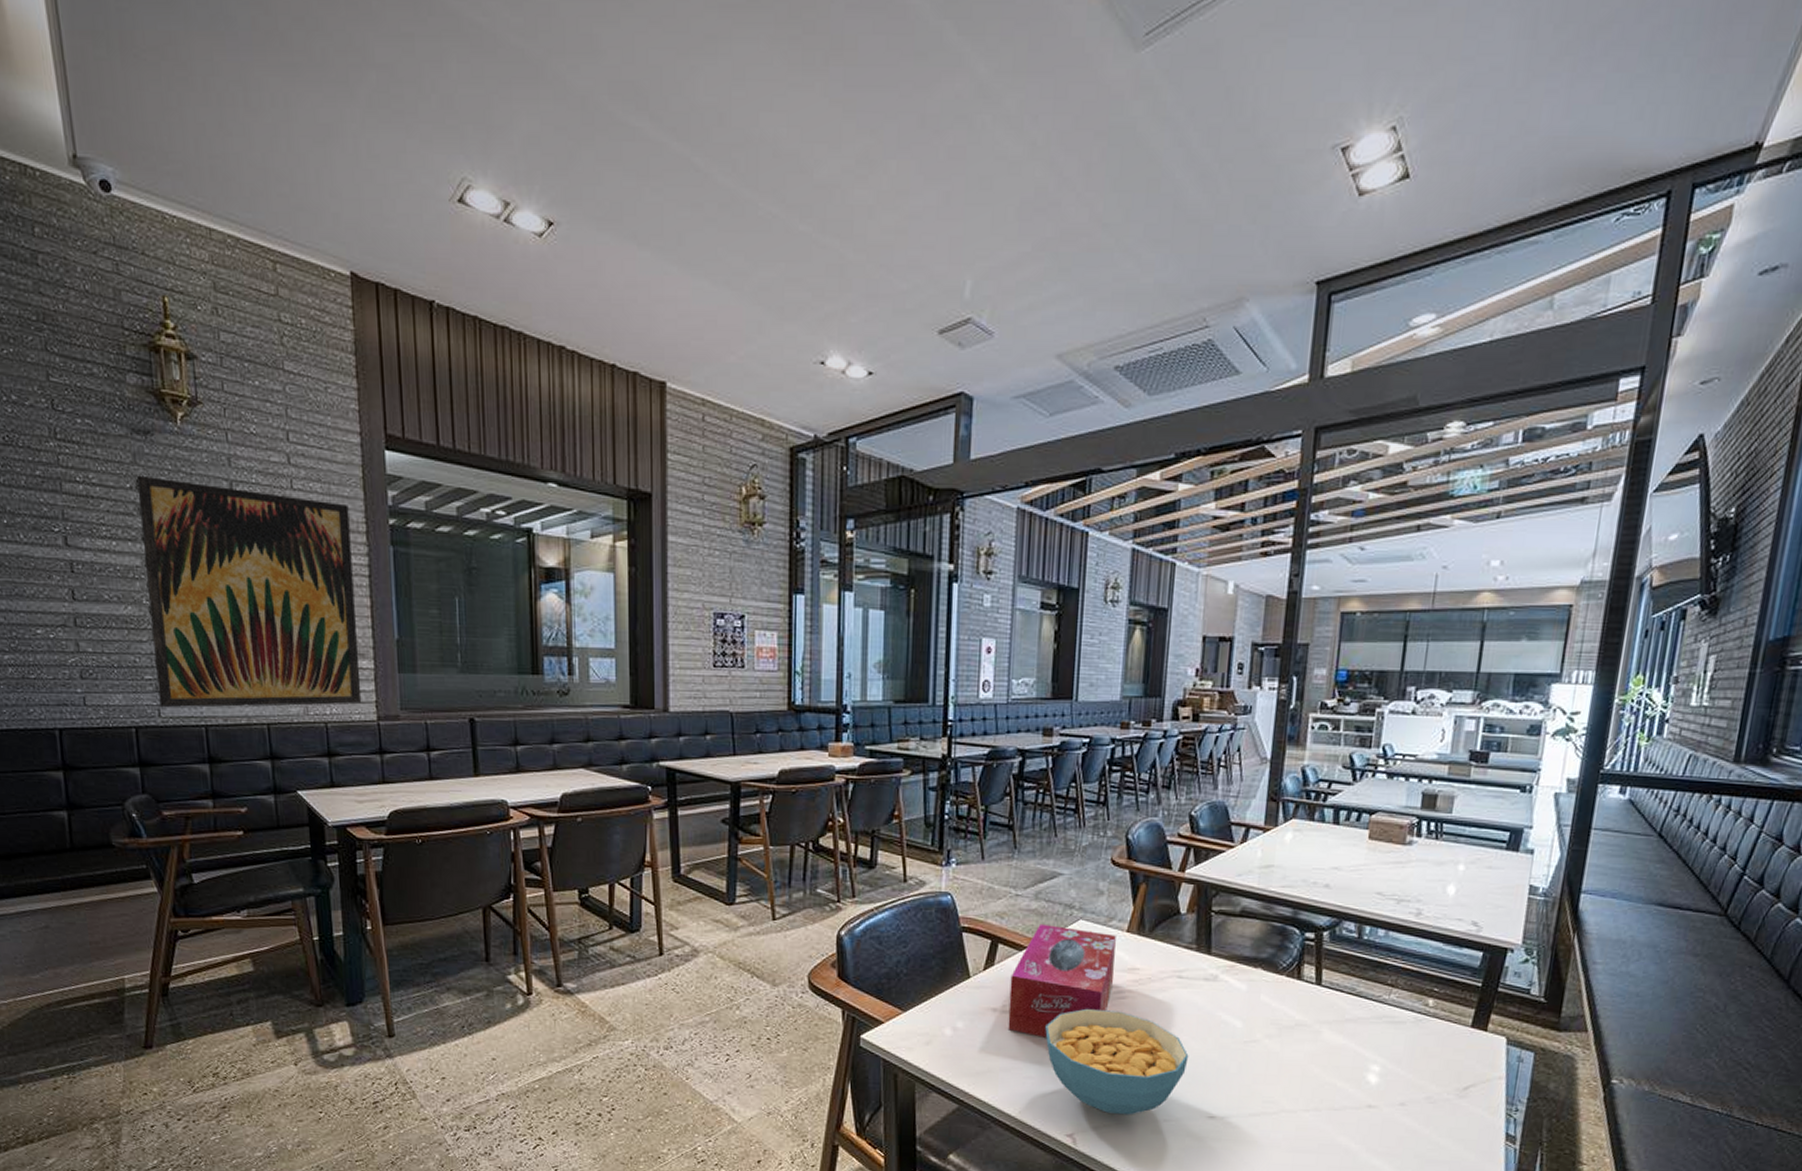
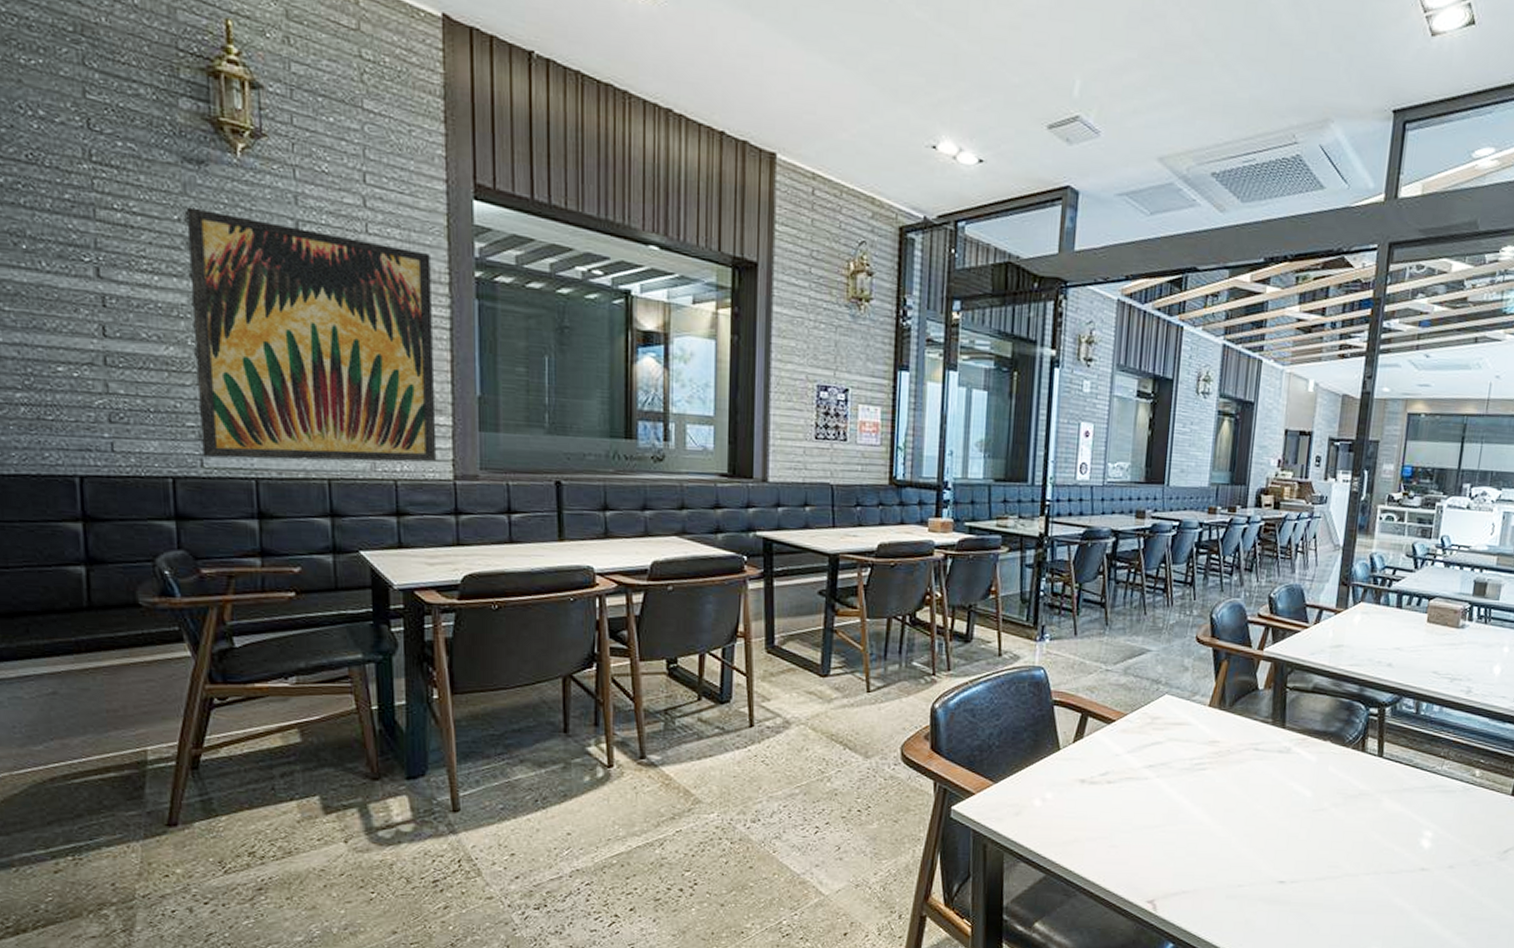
tissue box: present [1008,923,1116,1038] -> none [1094,698,1199,808]
cereal bowl: present [1045,1008,1189,1115] -> none [1130,779,1263,881]

